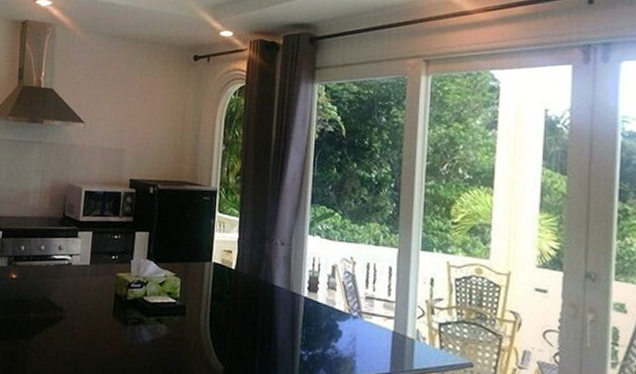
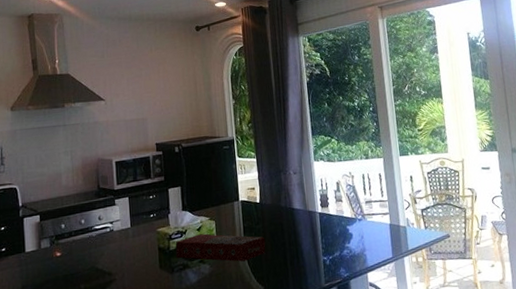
macaroni box: none [132,289,235,332] -> present [175,233,266,262]

